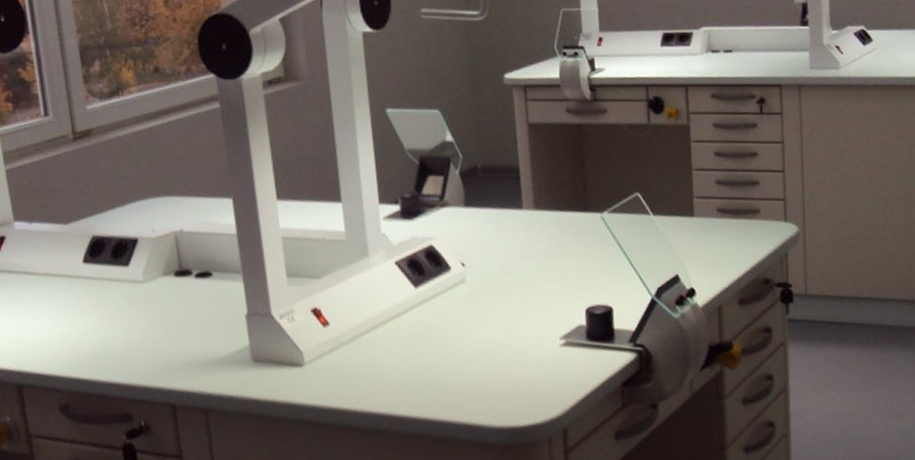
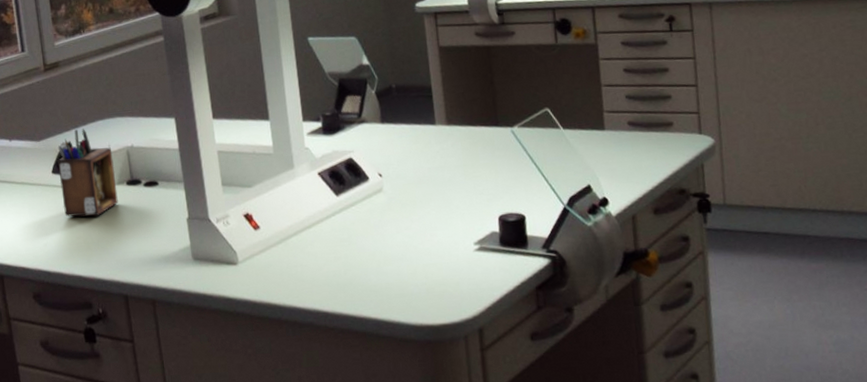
desk organizer: none [90,210,164,314] -> present [57,129,118,217]

